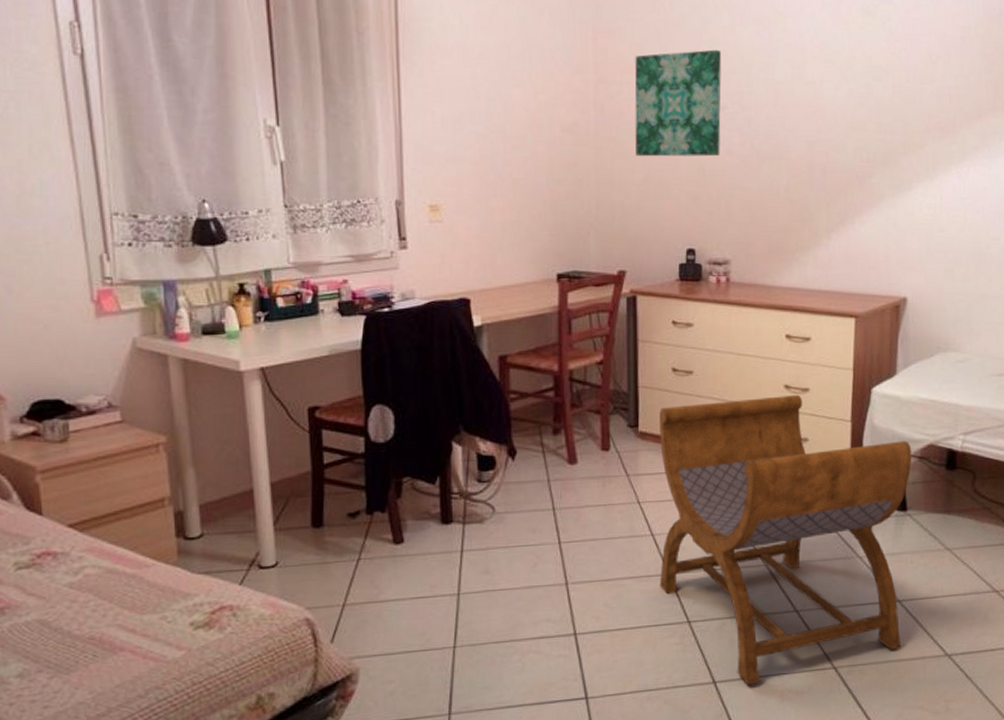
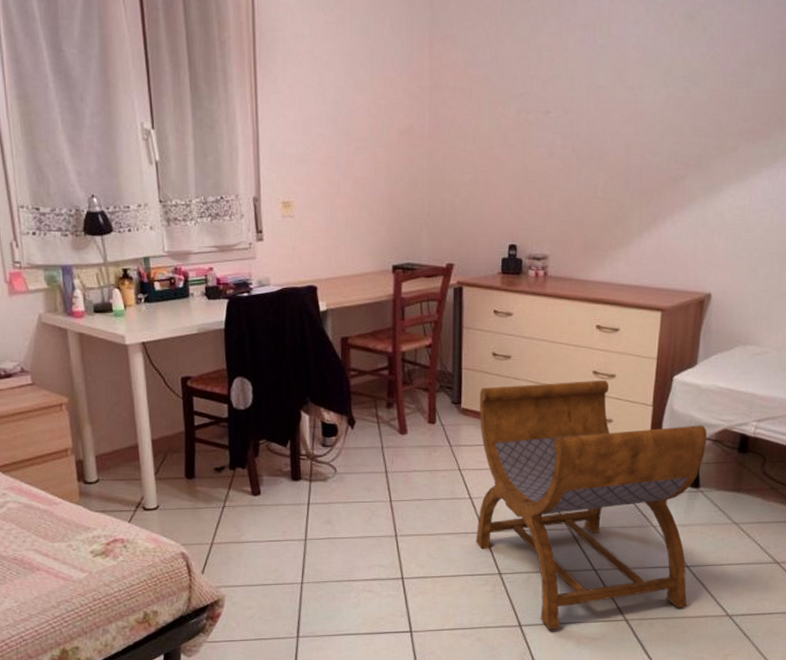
wall art: present [634,49,721,157] -> none [465,55,547,159]

